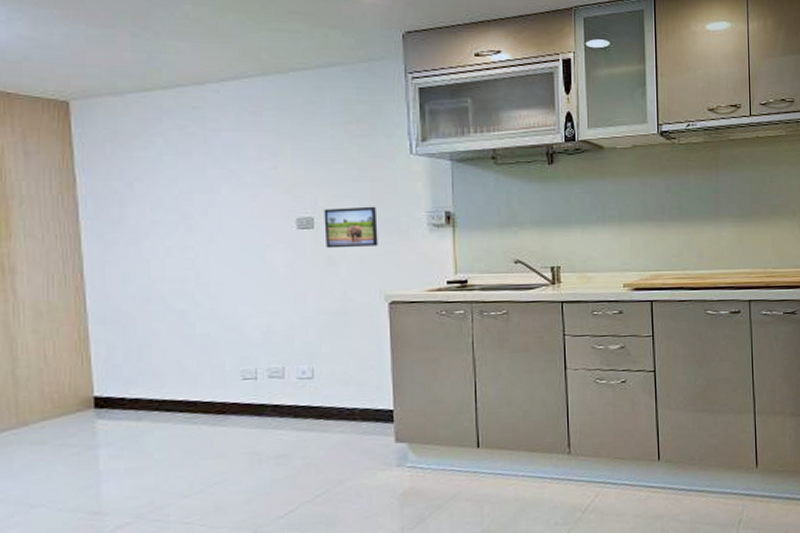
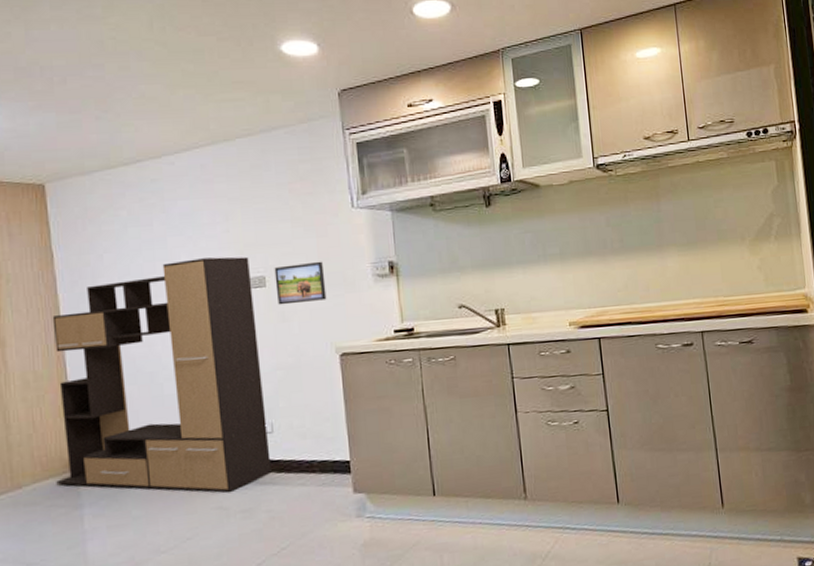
media console: none [69,194,310,438] -> present [52,256,272,493]

